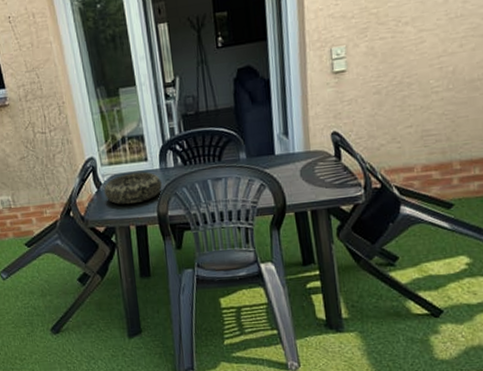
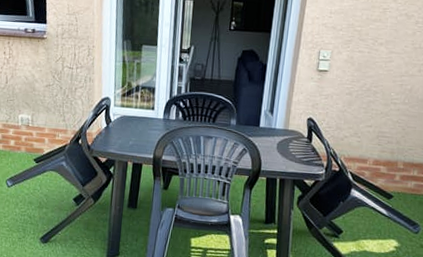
decorative bowl: present [104,171,162,205] -> none [112,117,162,144]

